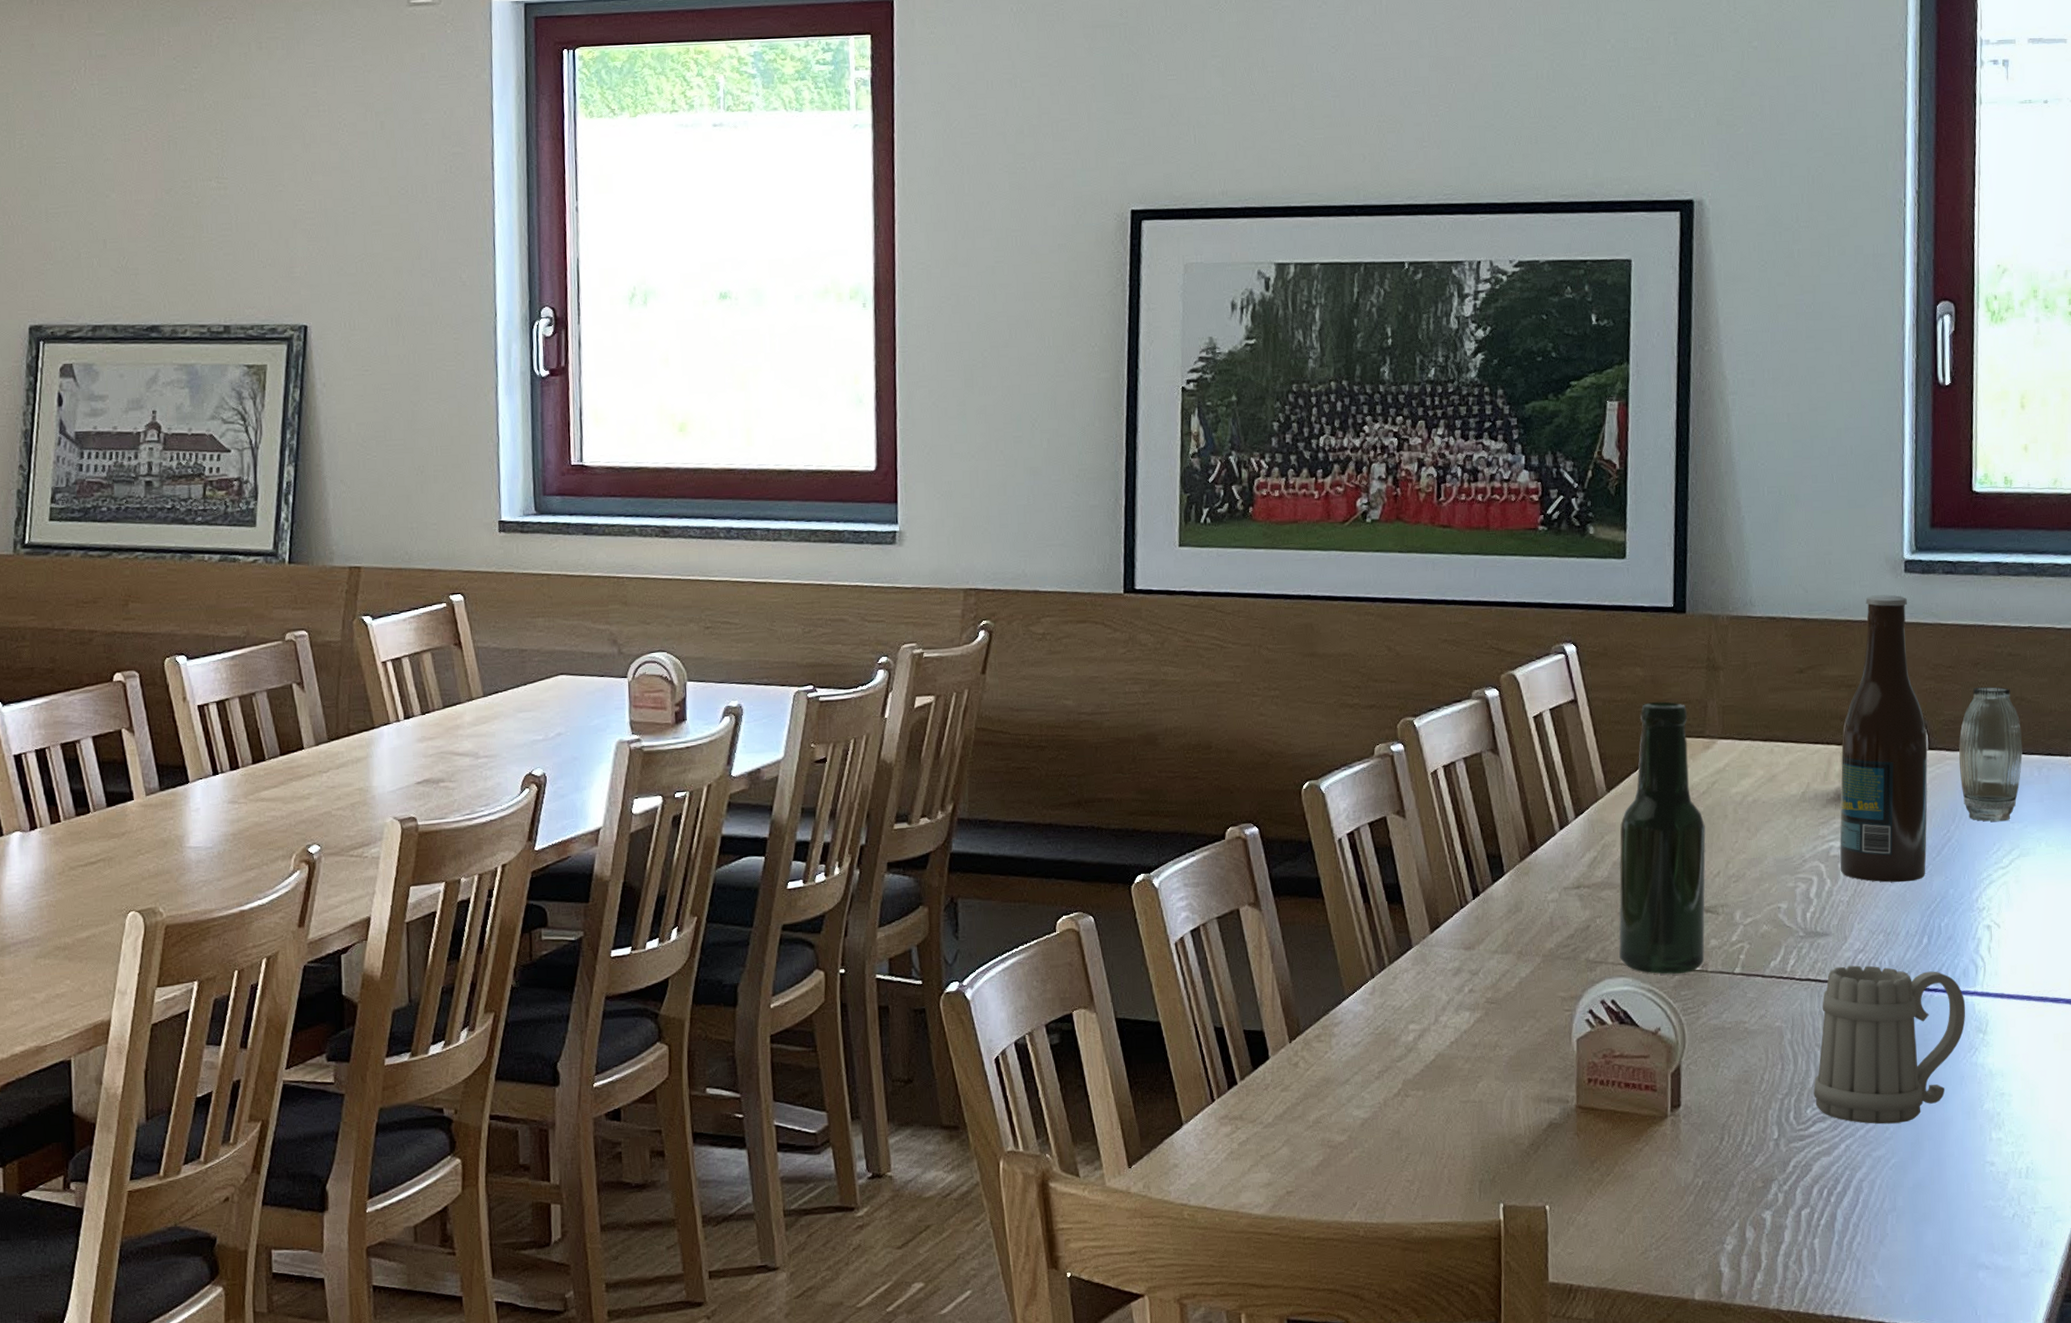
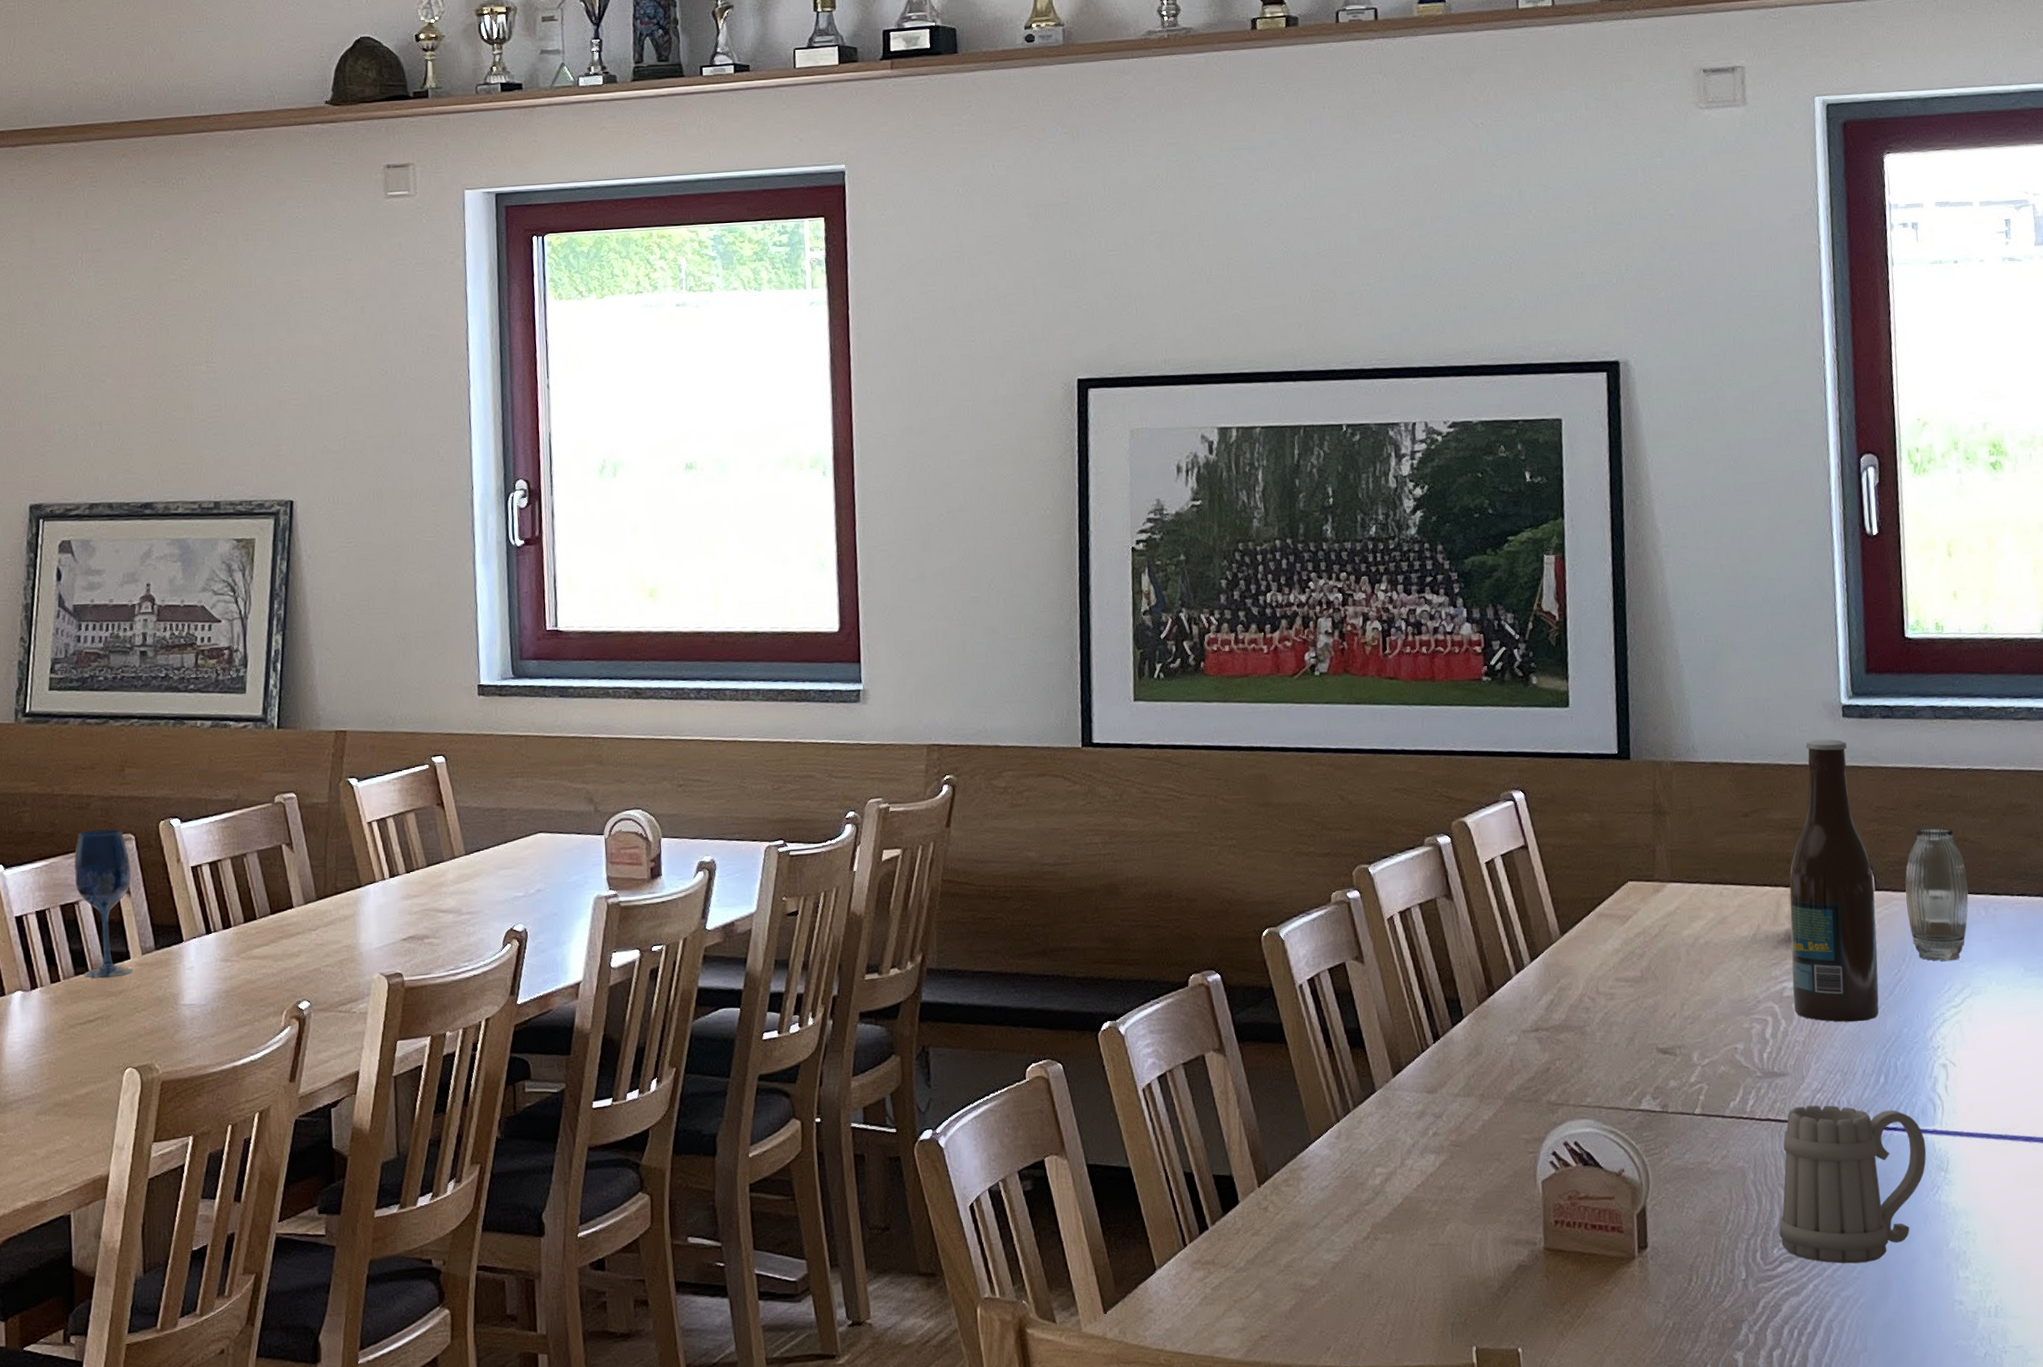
wineglass: none [75,665,136,820] -> present [73,829,132,979]
beer bottle: present [1619,701,1706,974] -> none [1575,846,1665,1116]

